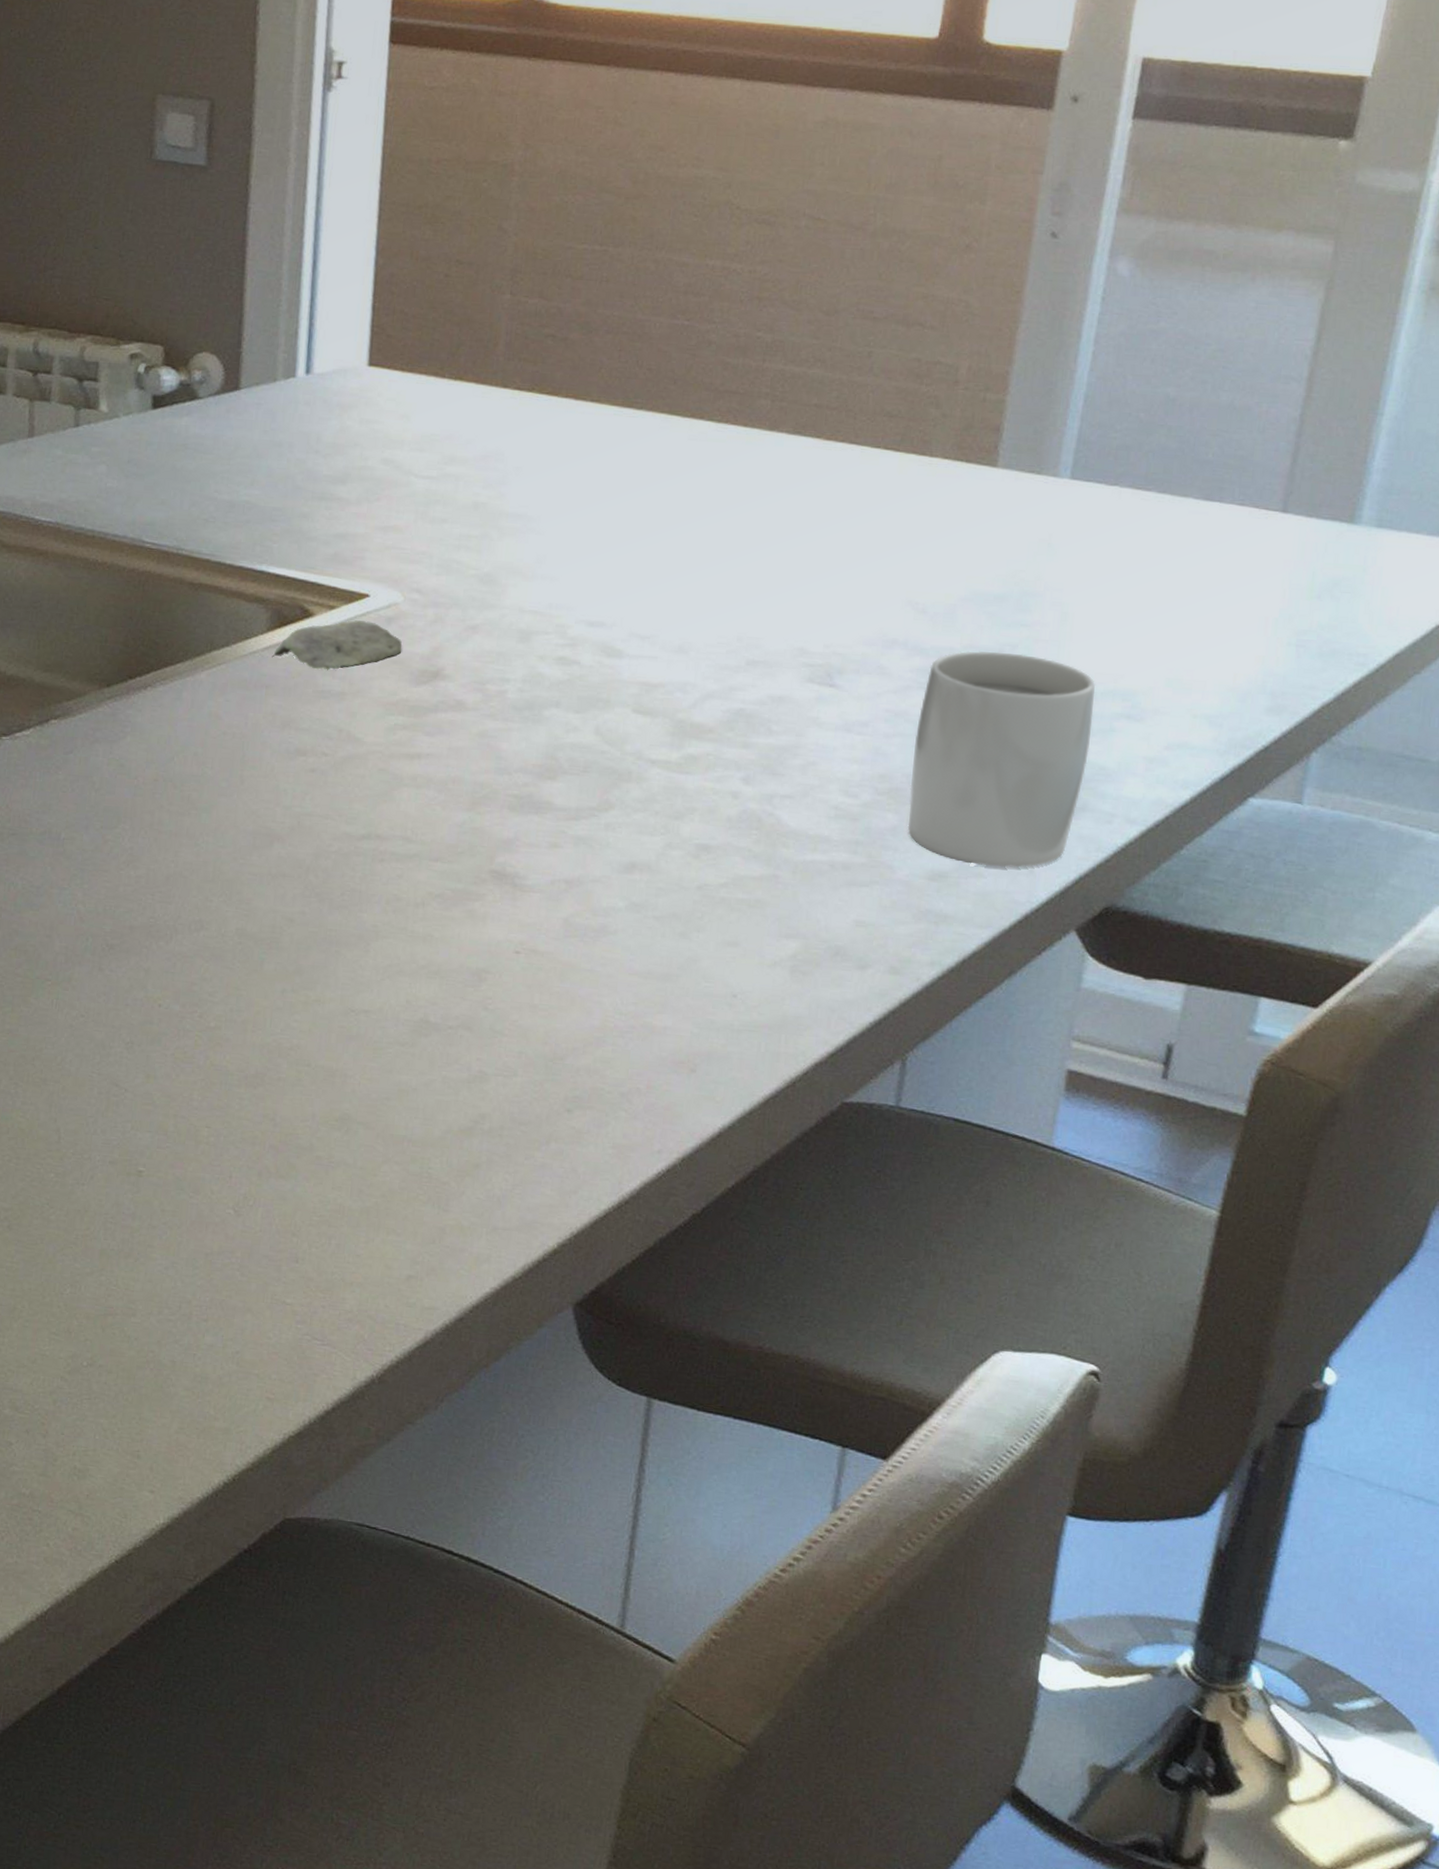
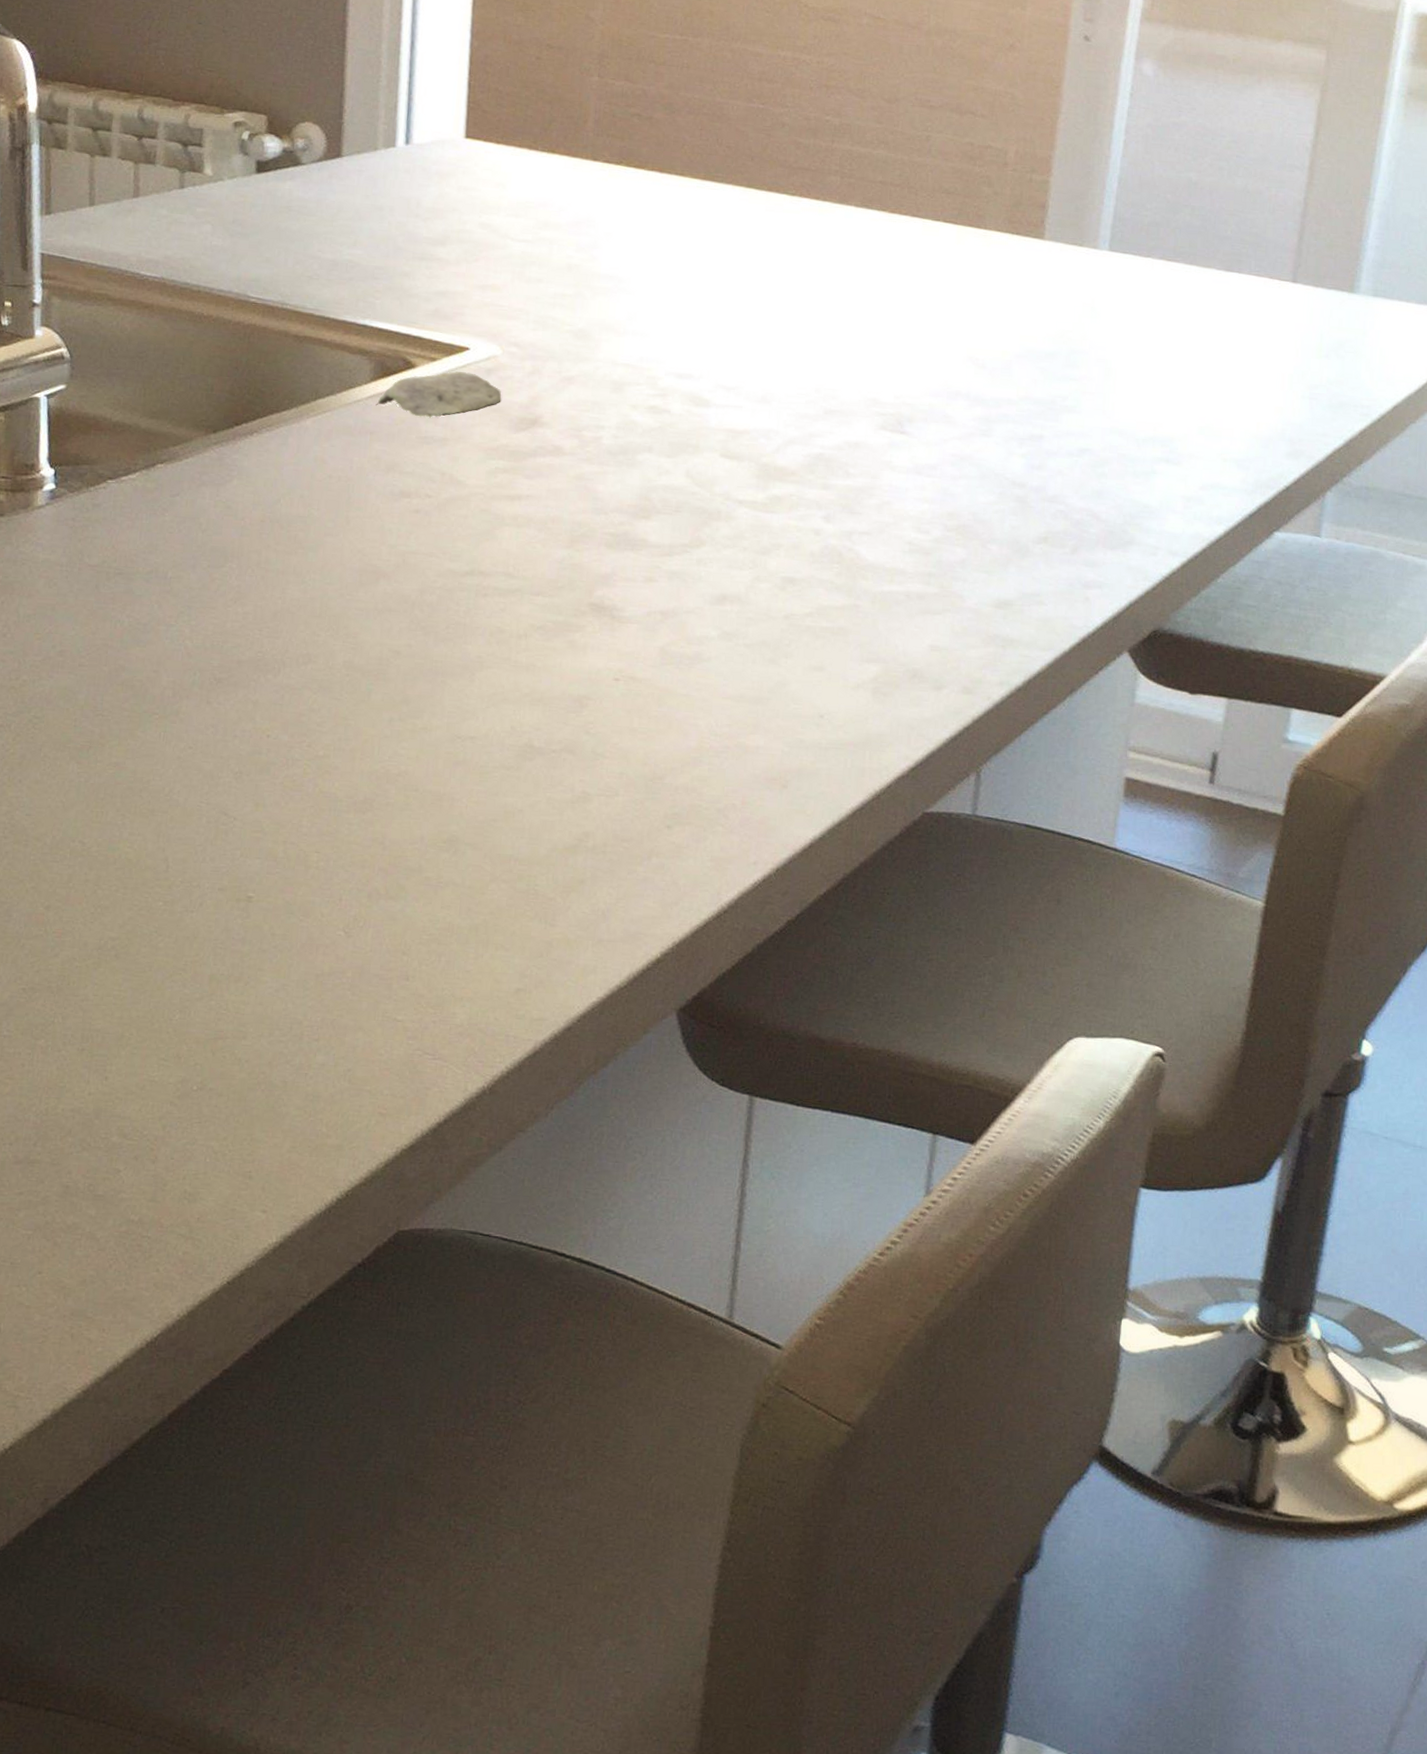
mug: present [907,651,1096,868] -> none [975,402,1138,596]

